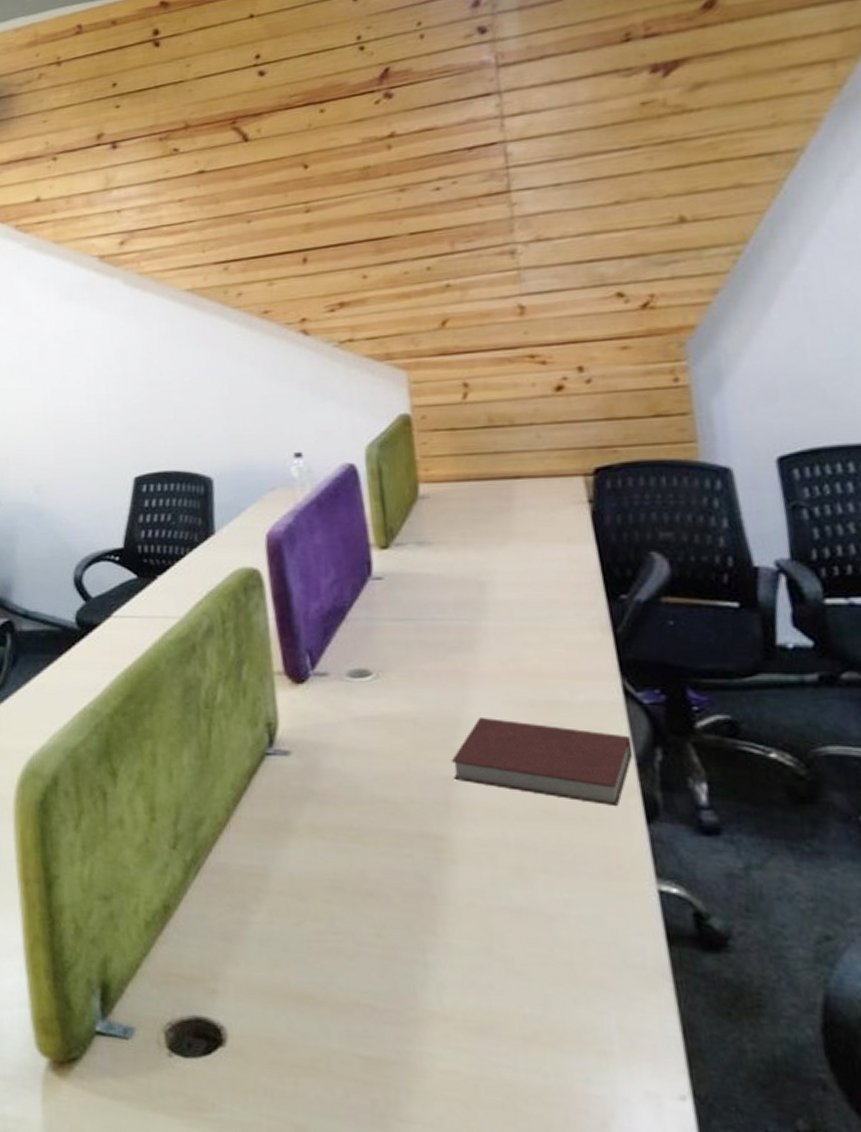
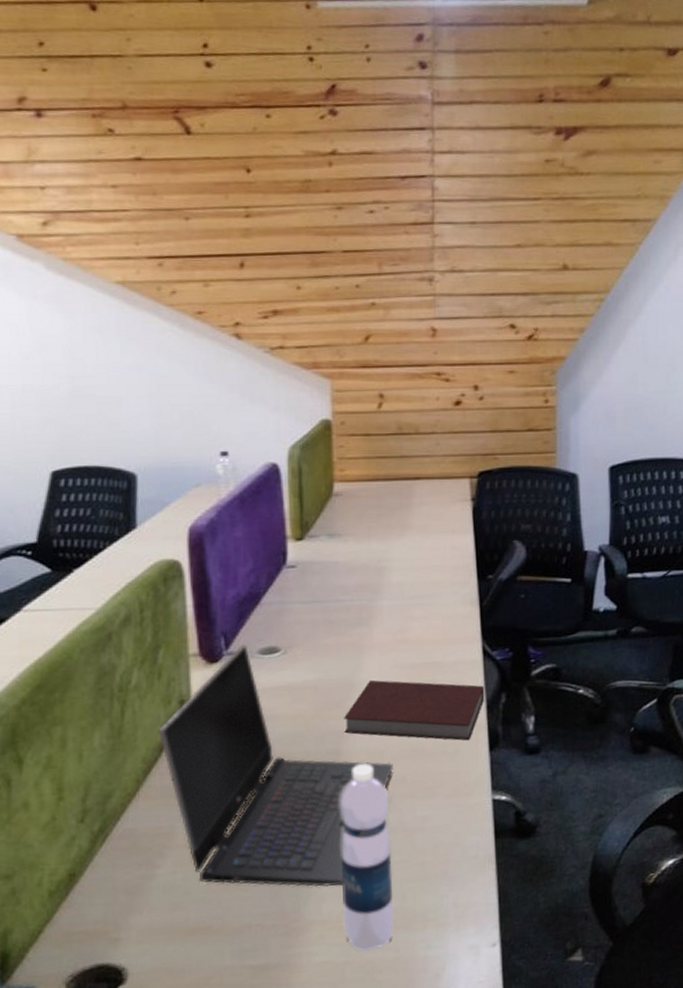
laptop computer: none [246,663,519,974] -> present [158,643,393,887]
water bottle: none [453,821,538,1069] -> present [339,764,395,952]

